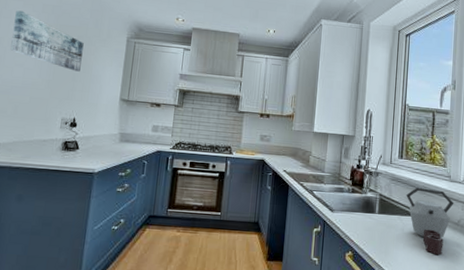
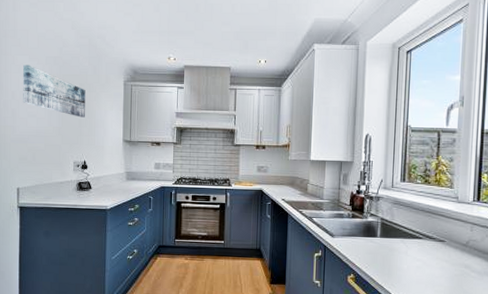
kettle: present [406,187,454,256] -> none [409,210,462,277]

